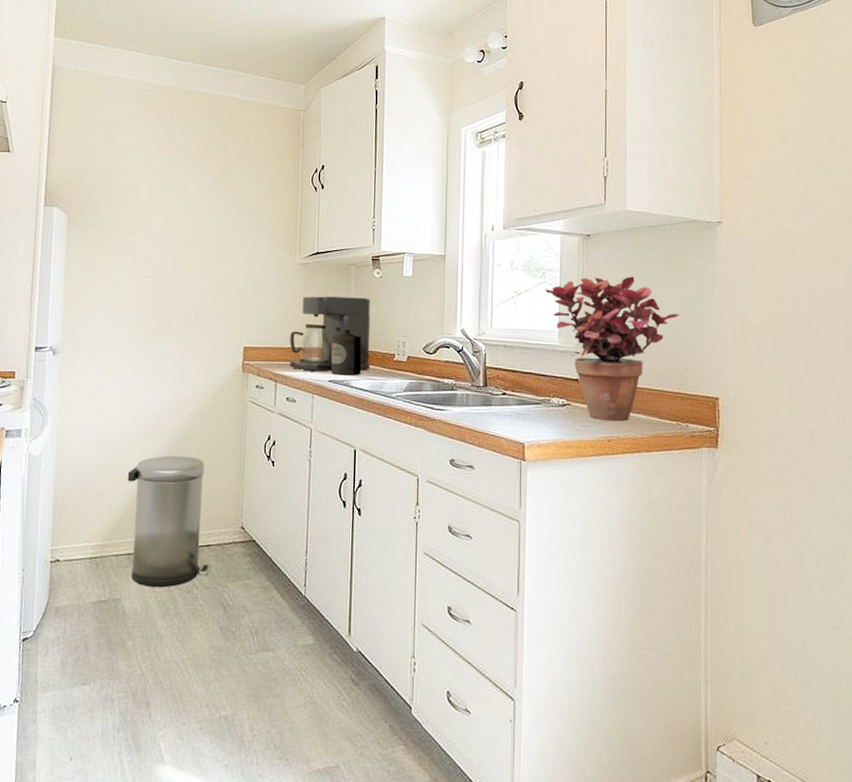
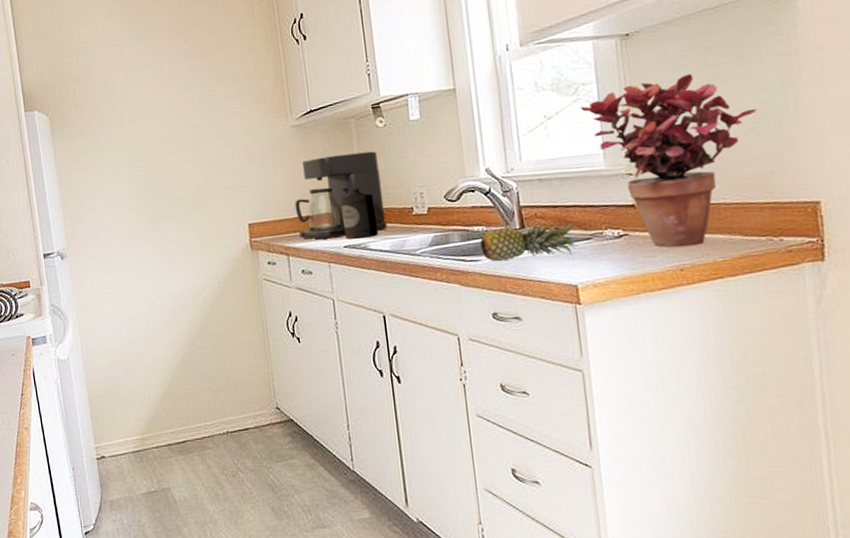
pedal bin: present [127,455,212,588] -> none [154,342,253,475]
fruit: none [448,383,530,416] -> present [480,221,578,262]

